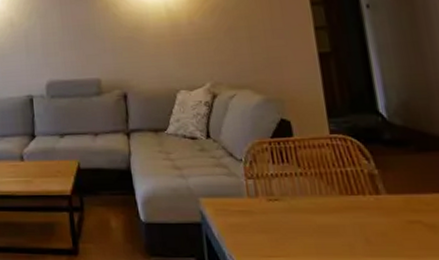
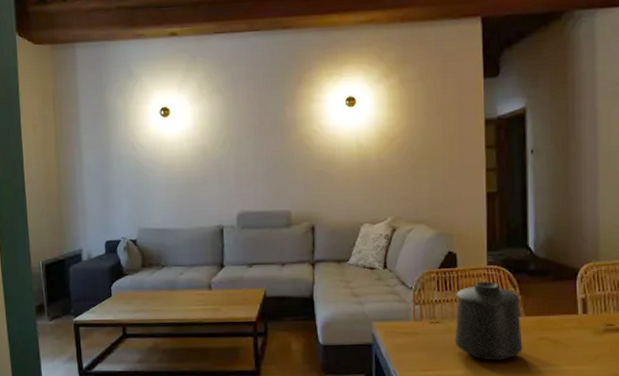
mug: none [295,152,390,248] -> present [454,281,523,361]

